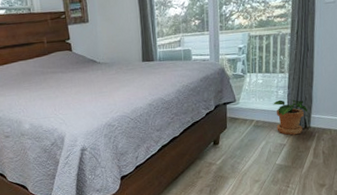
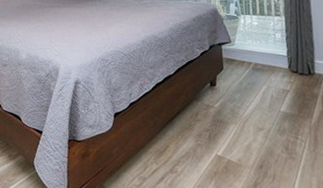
potted plant: present [273,99,308,135] -> none [271,43,310,81]

